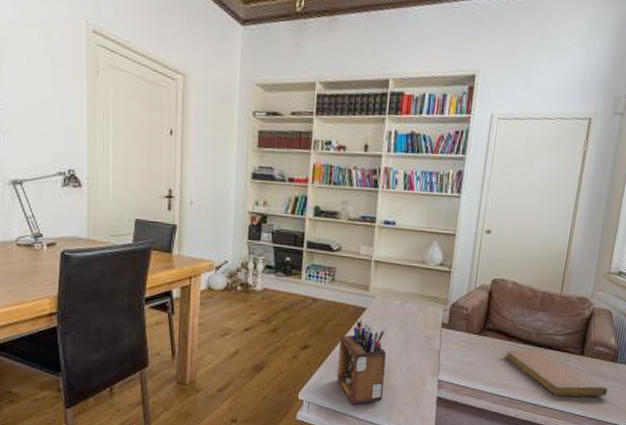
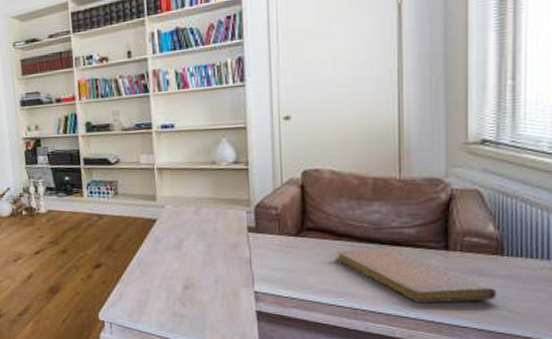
desk organizer: present [337,319,386,405] -> none [133,231,191,324]

